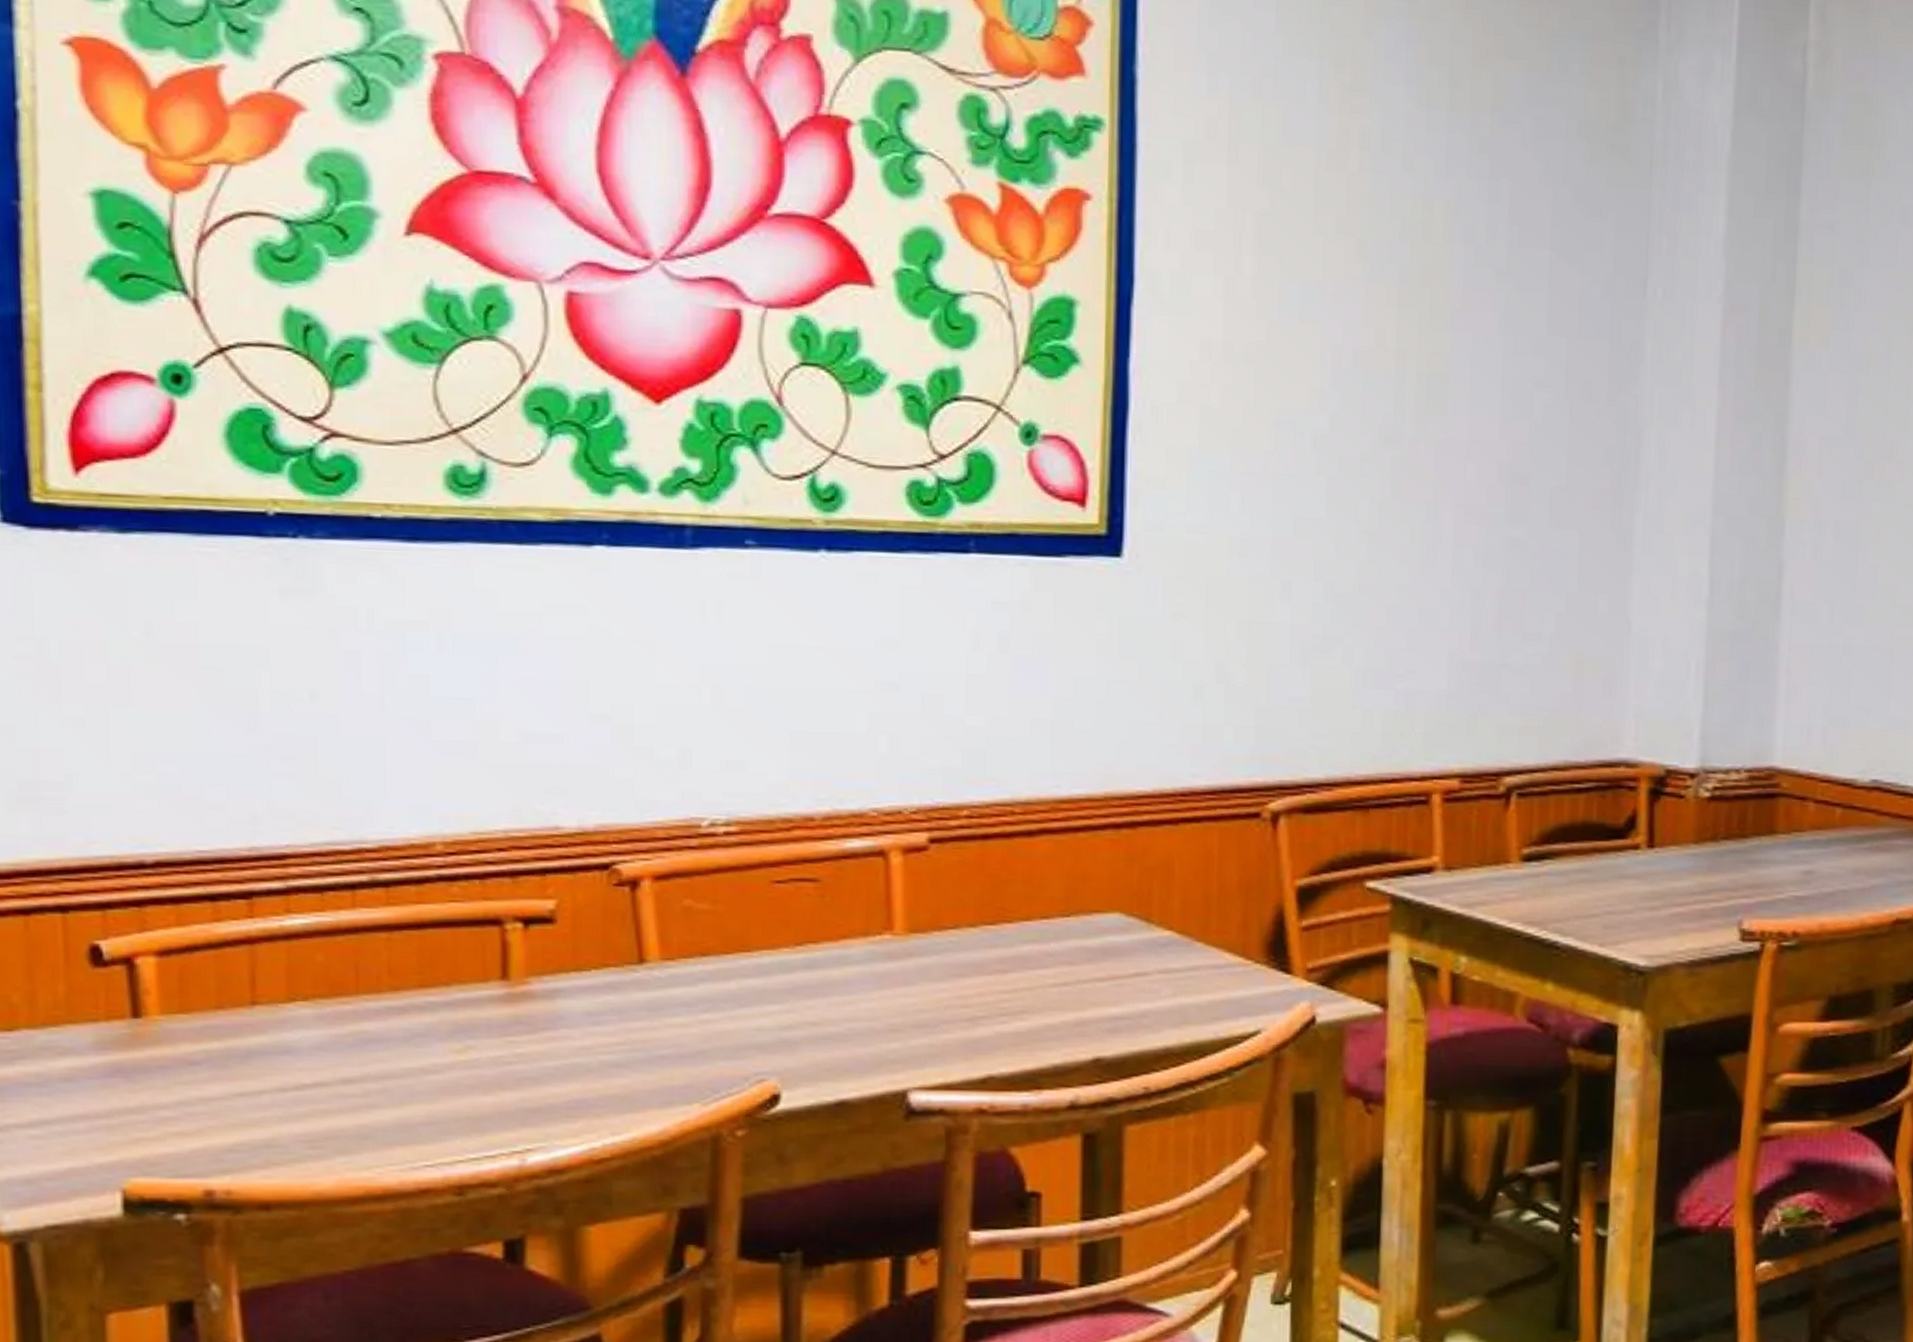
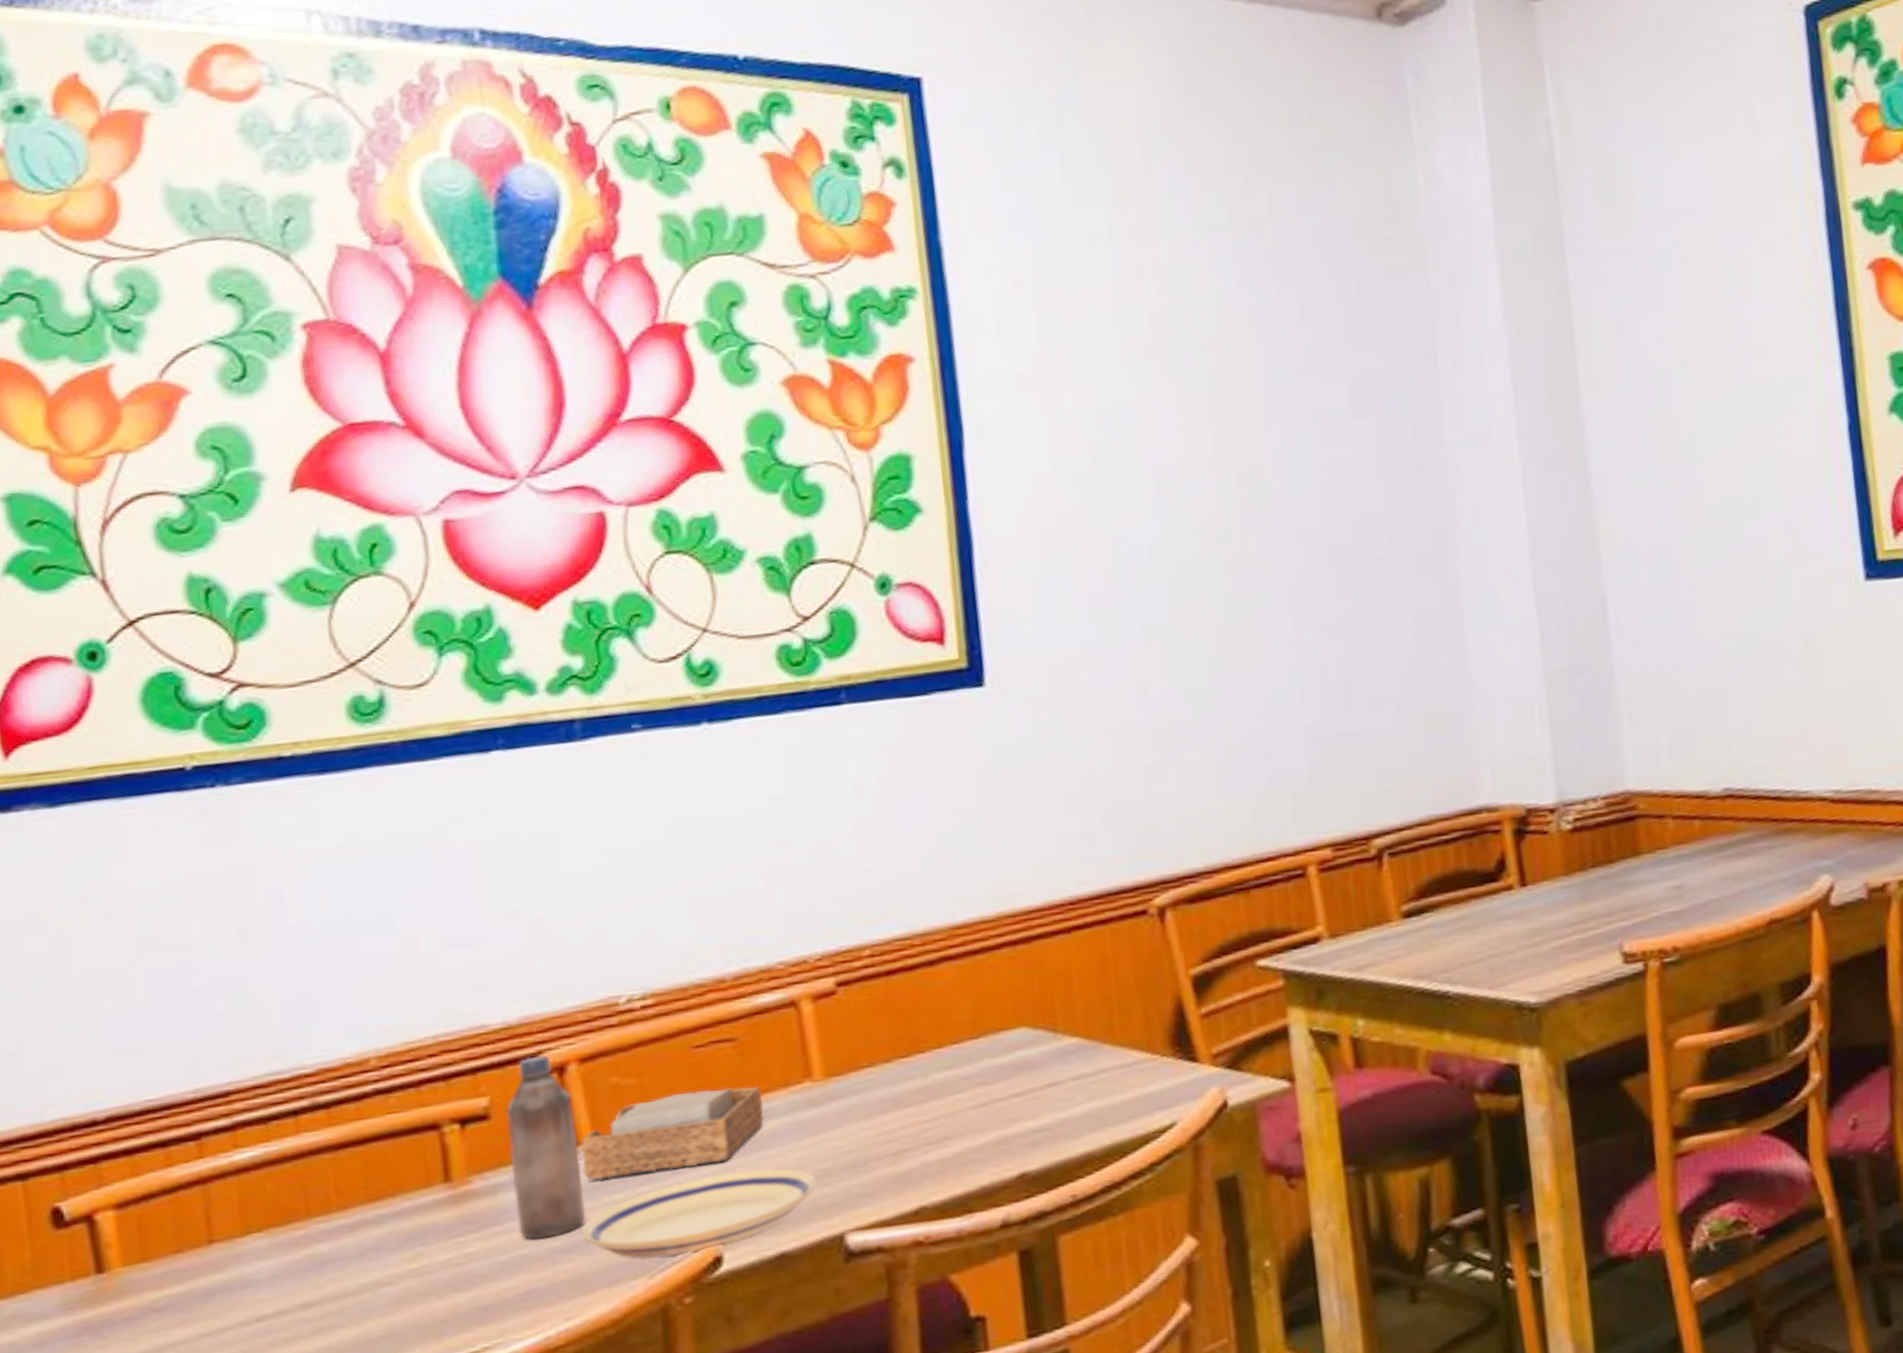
water bottle: none [572,866,644,1050] -> present [506,1055,586,1239]
plate: none [637,1013,885,1087] -> present [581,1168,817,1258]
napkin holder: none [647,925,839,1002] -> present [582,1086,765,1180]

